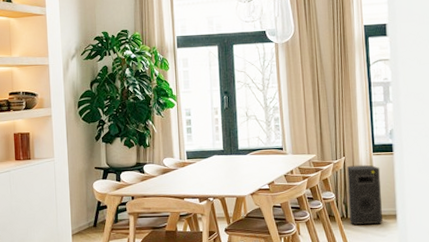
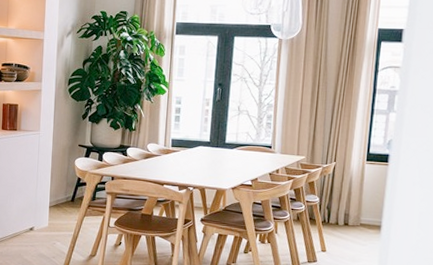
speaker: present [346,164,383,226] -> none [330,171,372,233]

